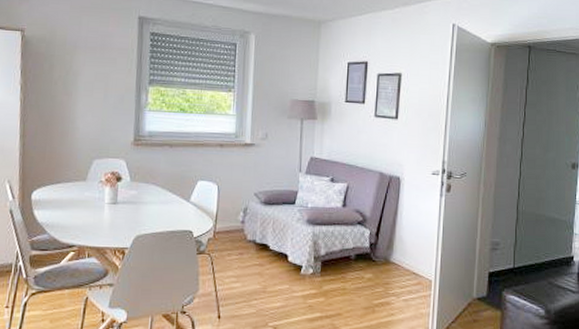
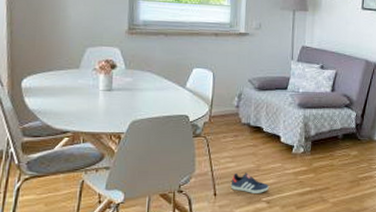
sneaker: none [235,294,276,318] -> present [230,172,269,193]

